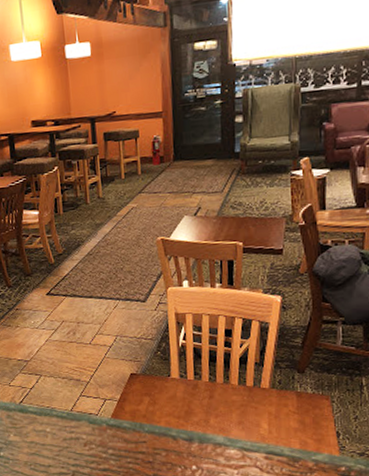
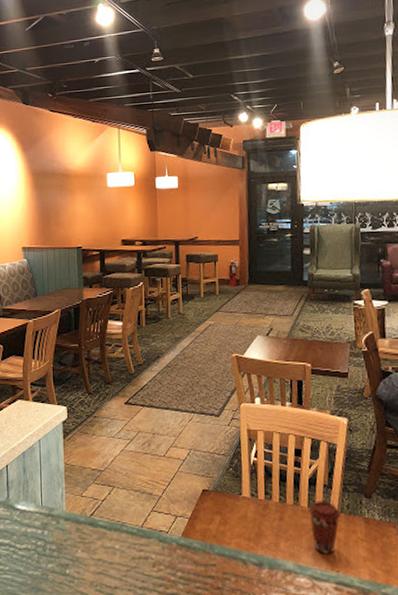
coffee cup: none [239,378,272,427] -> present [309,501,341,554]

